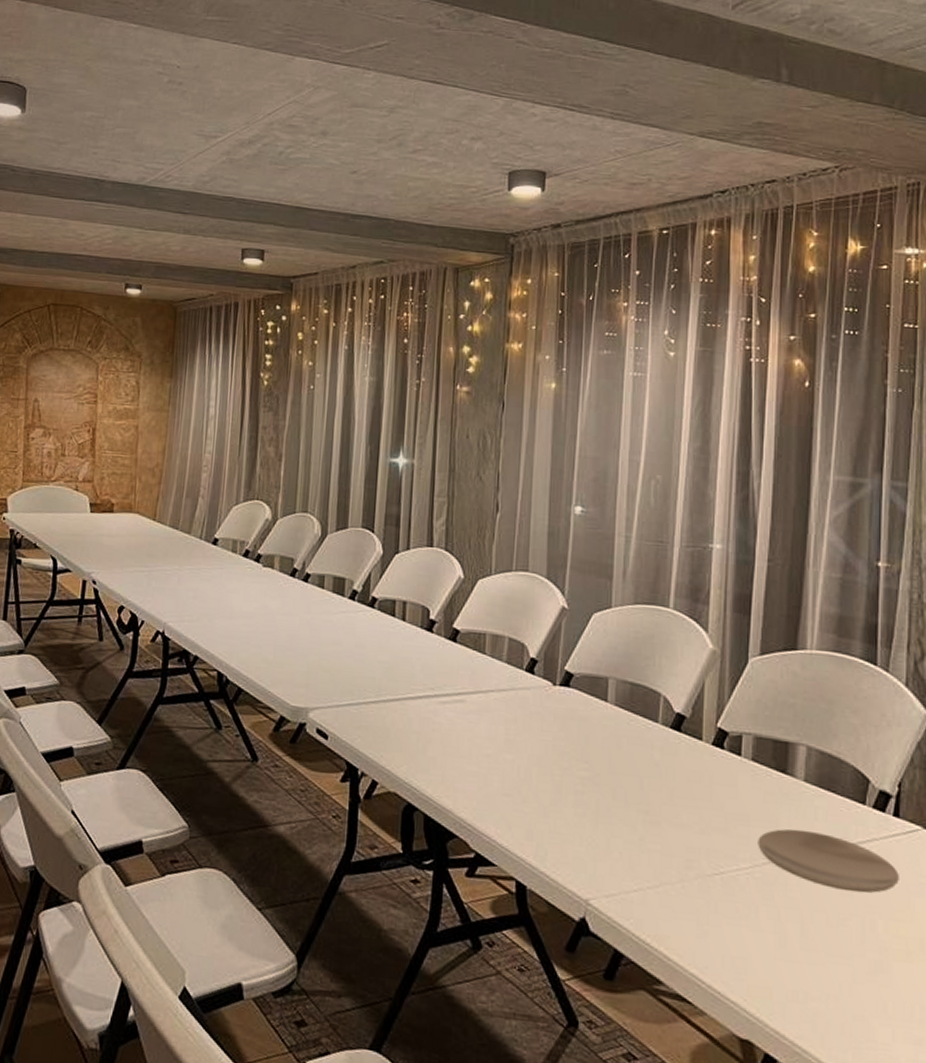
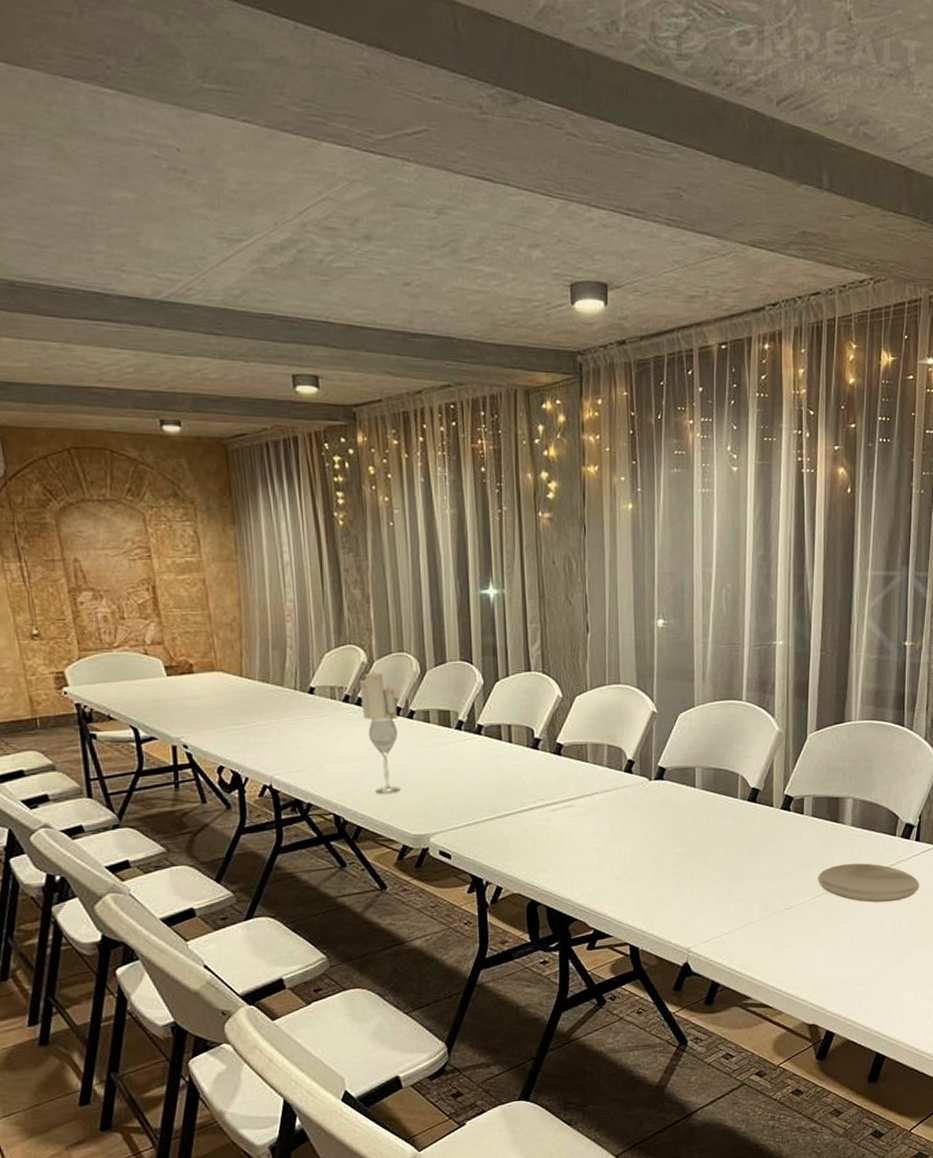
candle: none [259,527,294,580] -> present [359,670,398,721]
wineglass: none [260,576,291,659] -> present [368,717,401,795]

